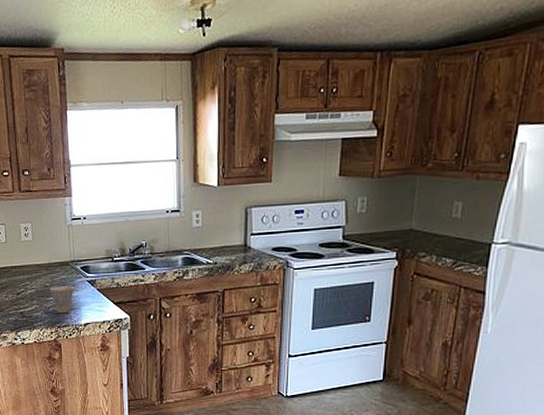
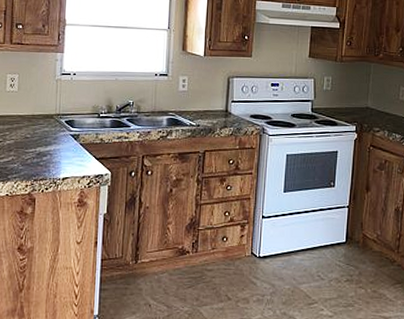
cup: present [50,286,74,314] -> none [30,138,56,167]

